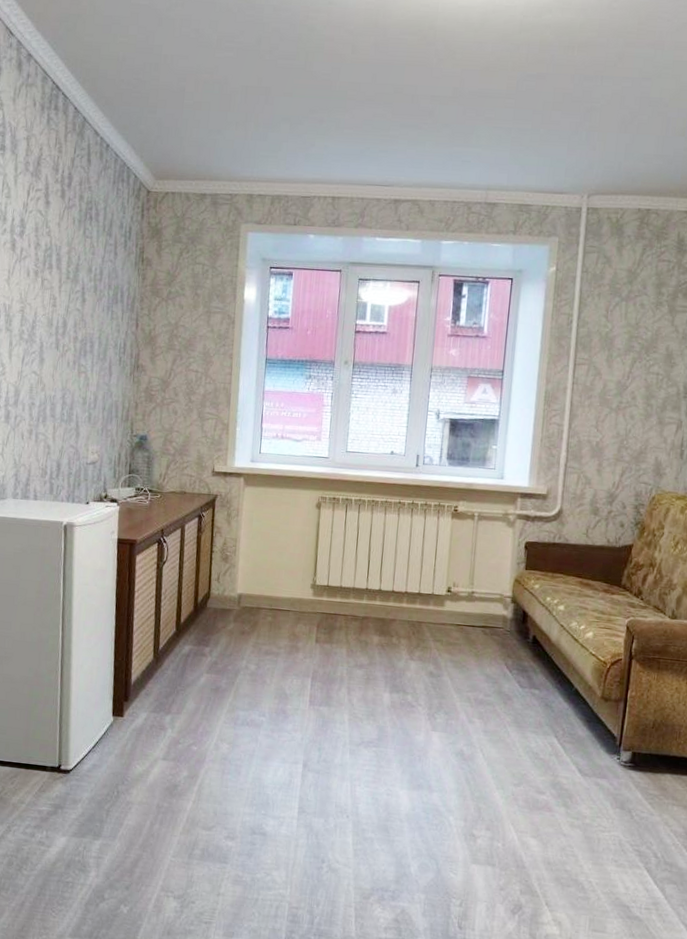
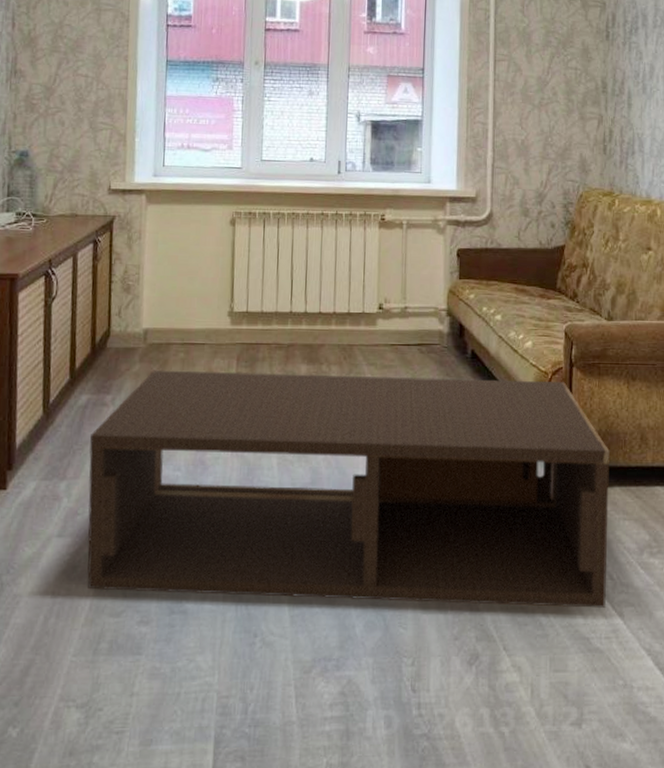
coffee table: none [185,629,663,882] -> present [87,370,610,609]

